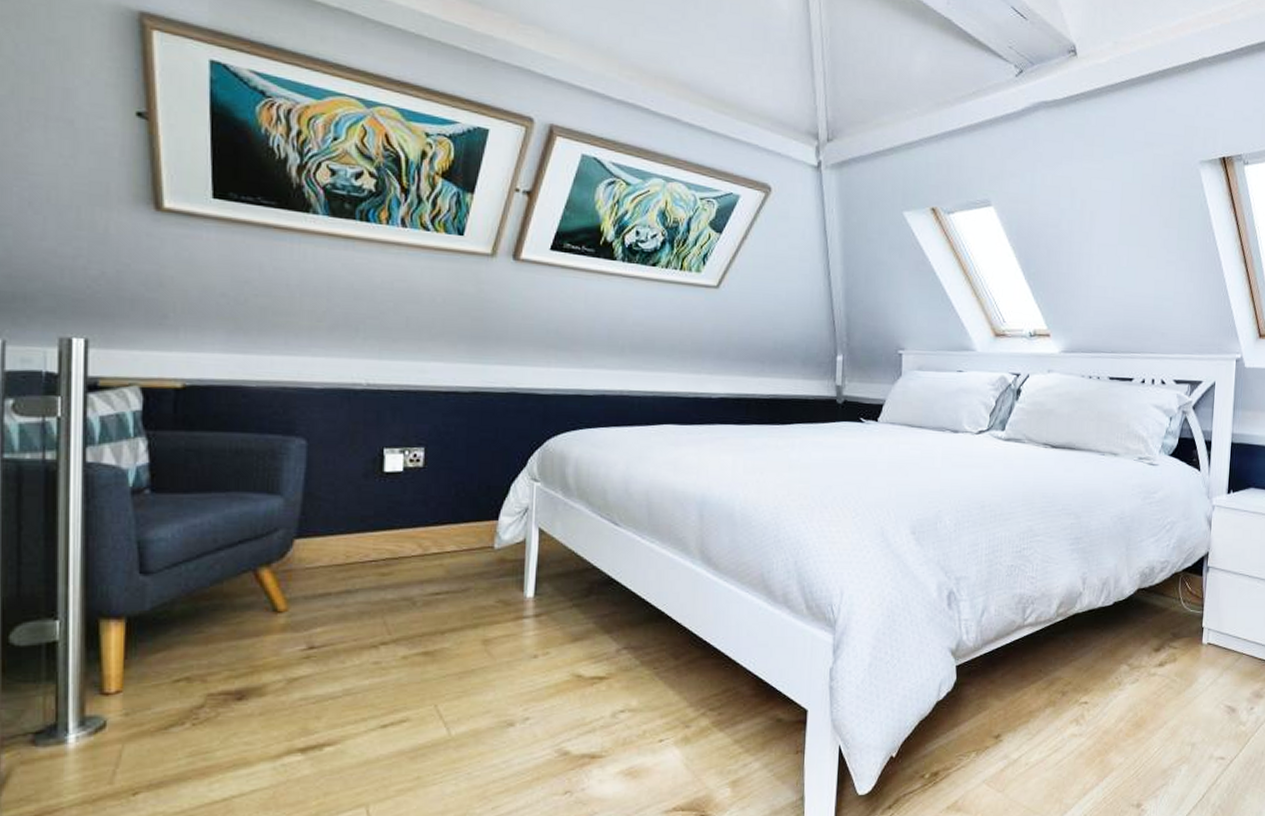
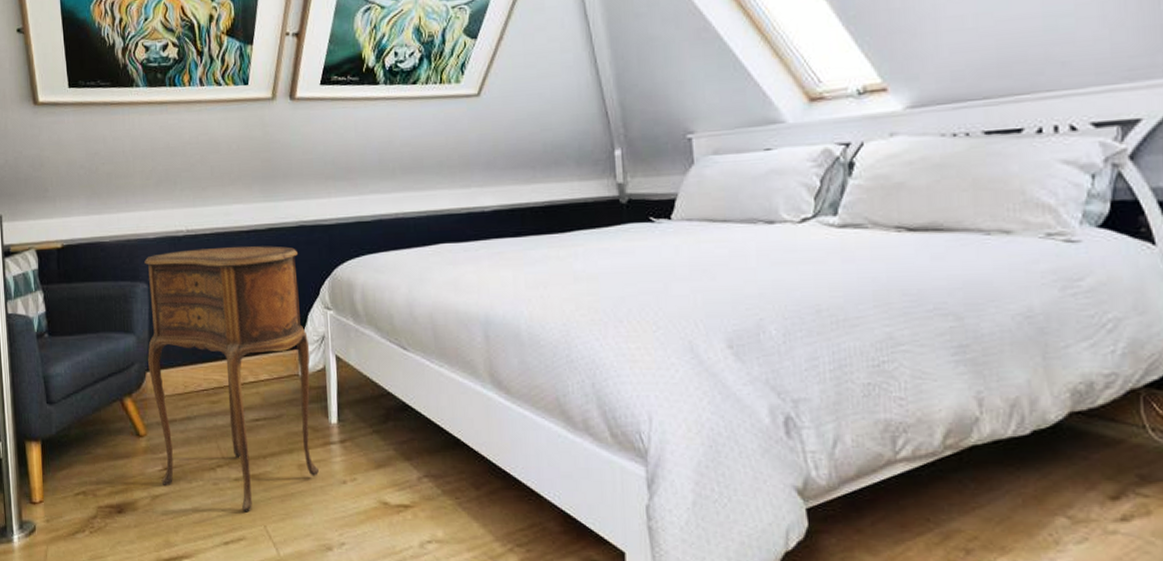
side table: none [298,405,510,692] -> present [144,246,319,513]

